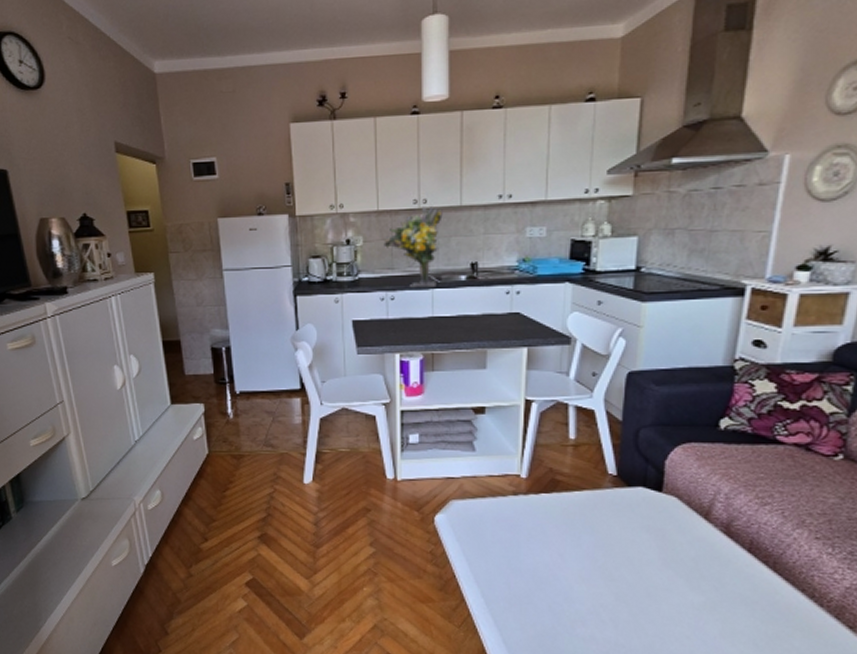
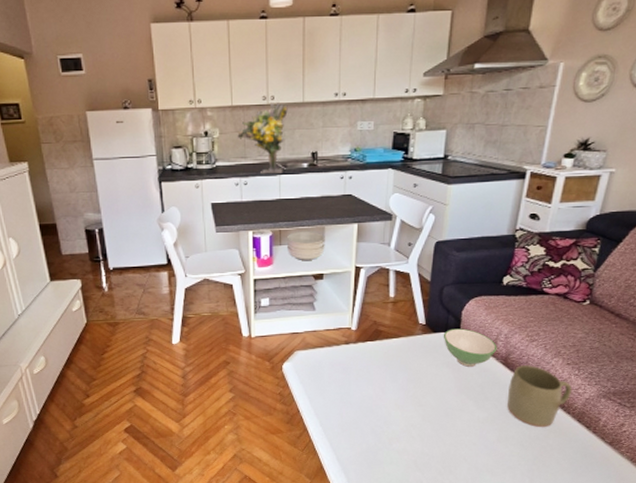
bowl: none [440,354,487,391] -> present [286,231,325,261]
bowl: none [640,483,715,534] -> present [443,328,497,367]
mug: none [733,536,824,622] -> present [507,365,572,427]

